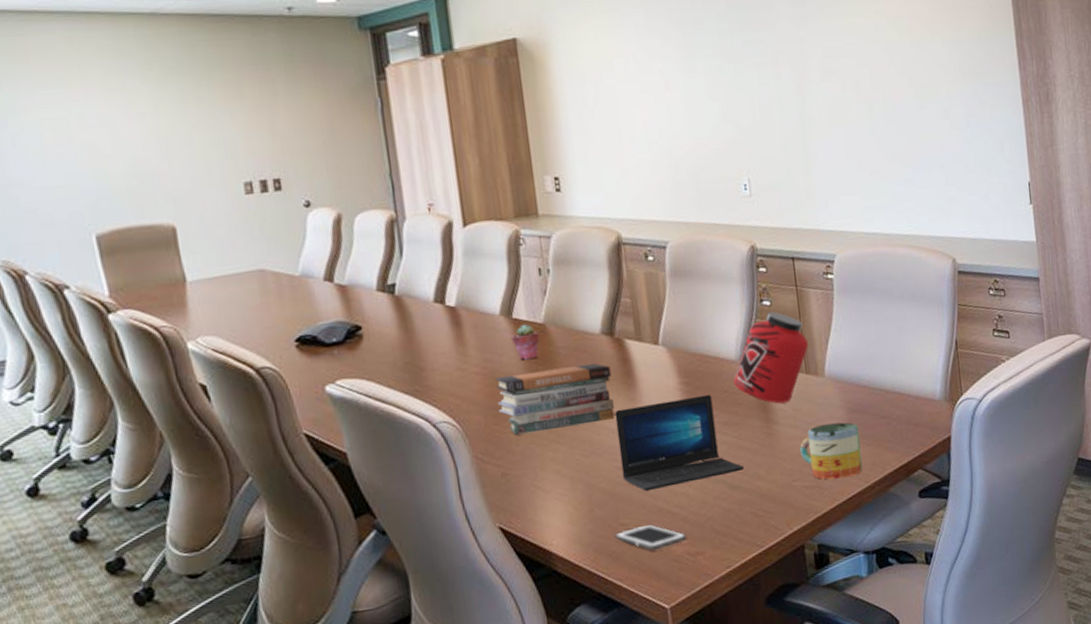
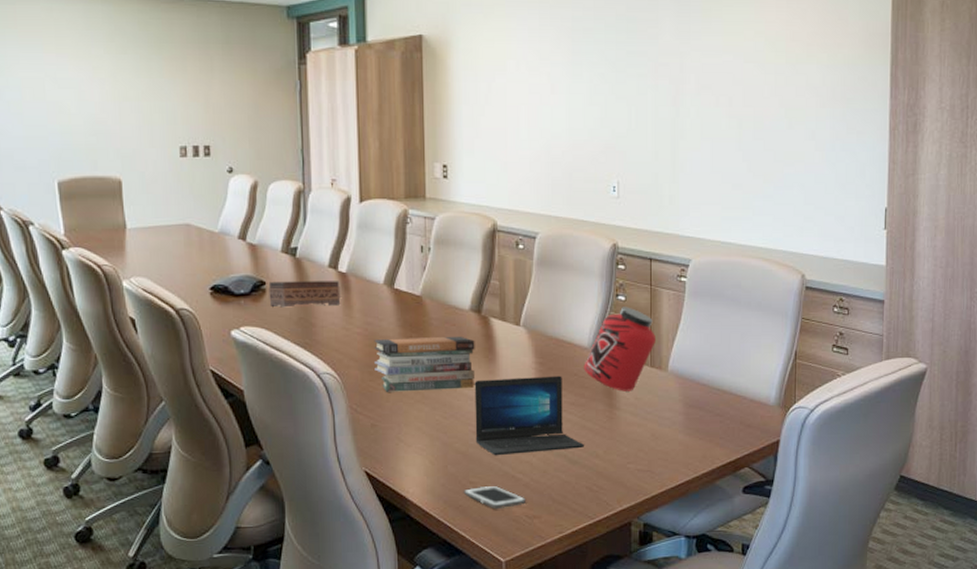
tissue box: none [365,316,452,353] -> present [268,281,341,308]
potted succulent: present [511,323,540,361] -> none [391,294,416,327]
mug: present [800,422,862,480] -> none [637,415,694,466]

